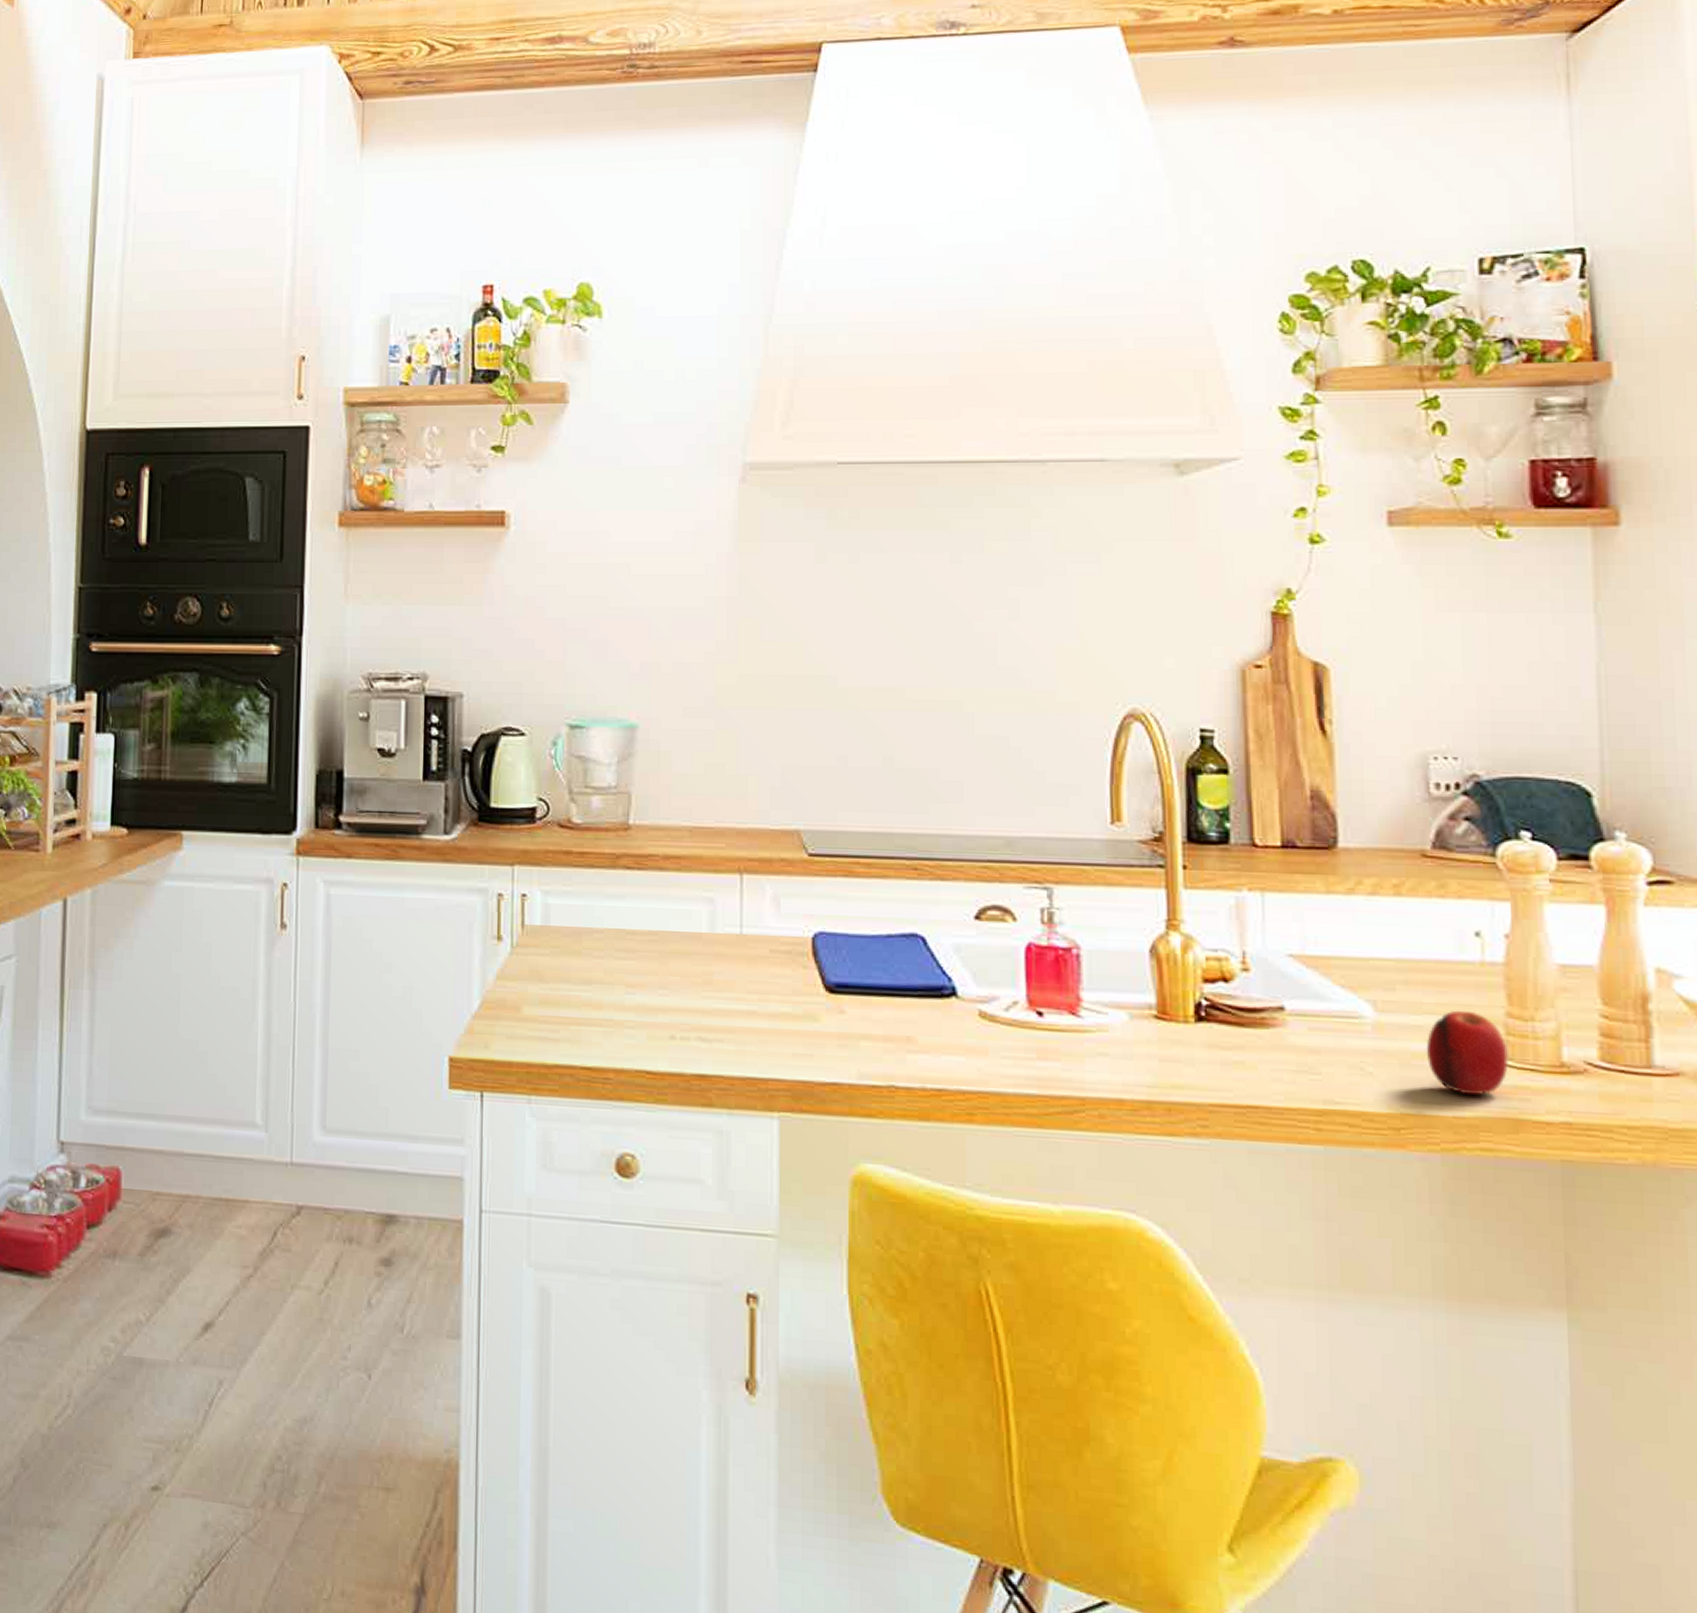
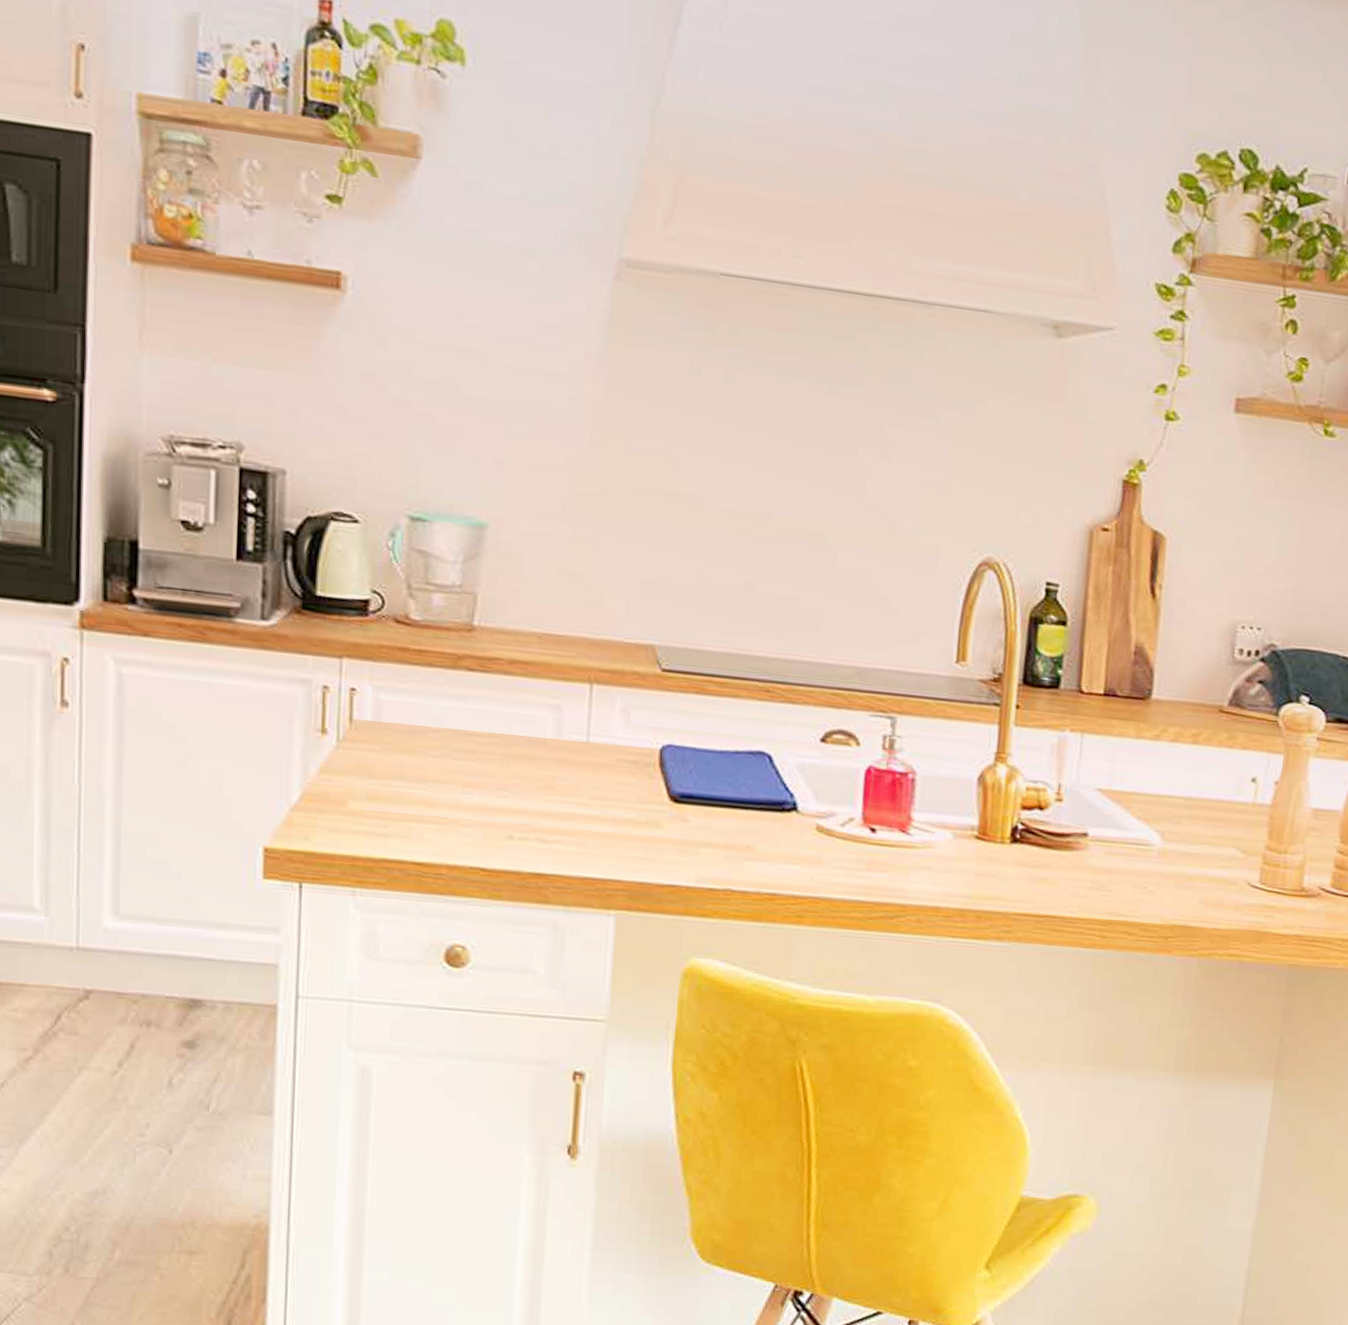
fruit: present [1427,1010,1510,1096] -> none [1198,842,1263,912]

